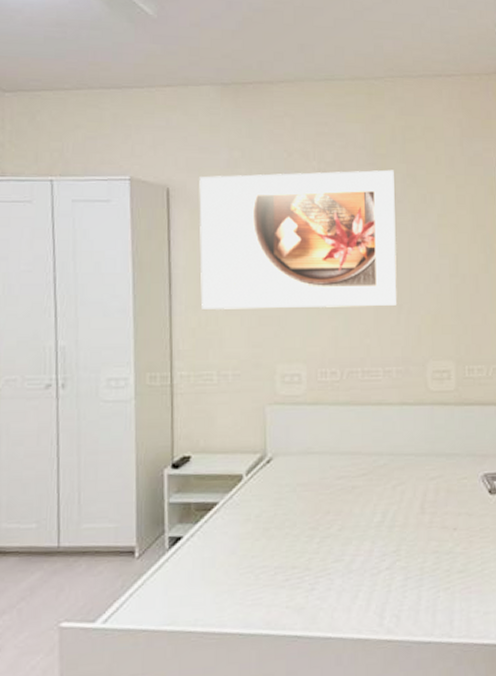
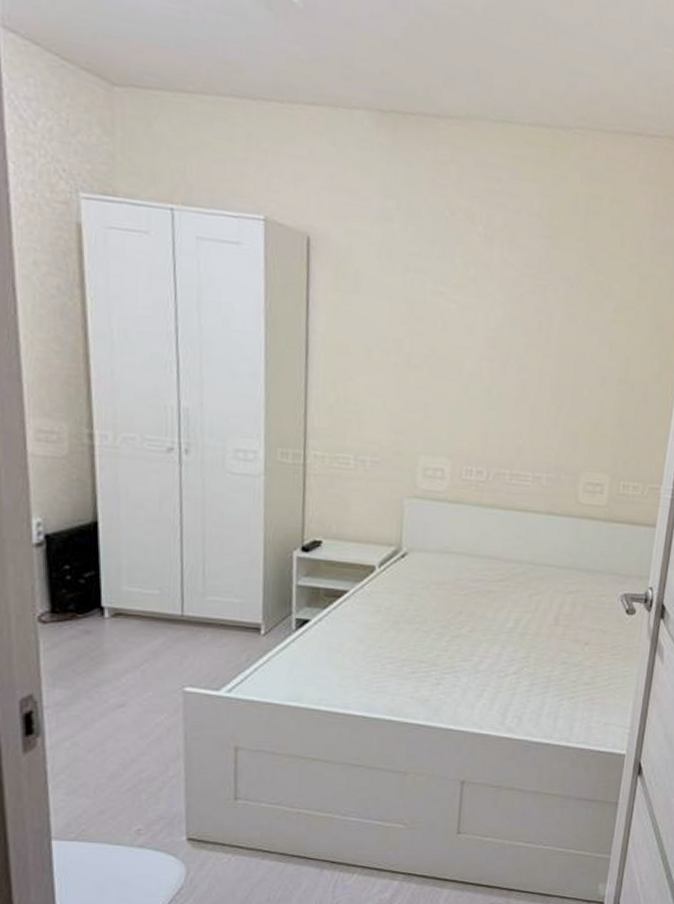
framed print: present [199,169,398,309] -> none [340,227,571,407]

